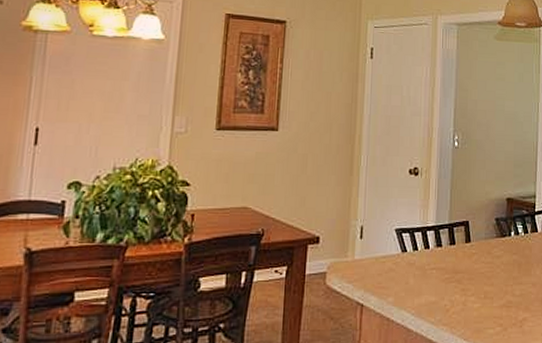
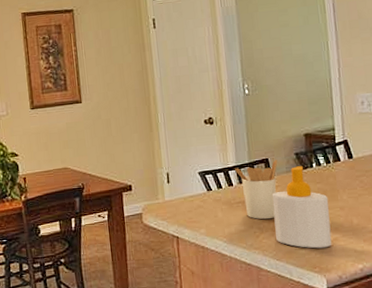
utensil holder: none [434,224,478,291] -> present [235,160,278,220]
soap bottle: none [466,233,522,329] -> present [272,166,332,249]

